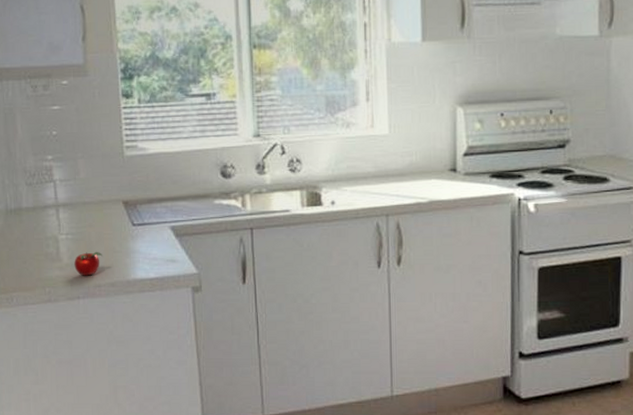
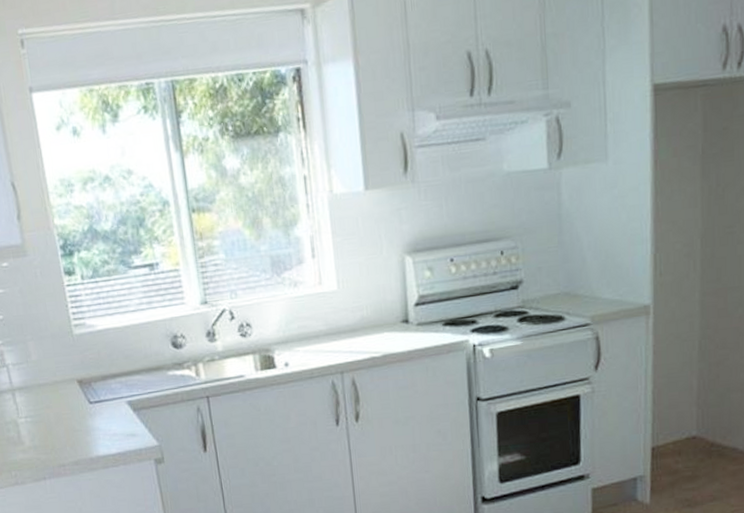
apple: present [74,252,102,276] -> none [36,432,63,457]

